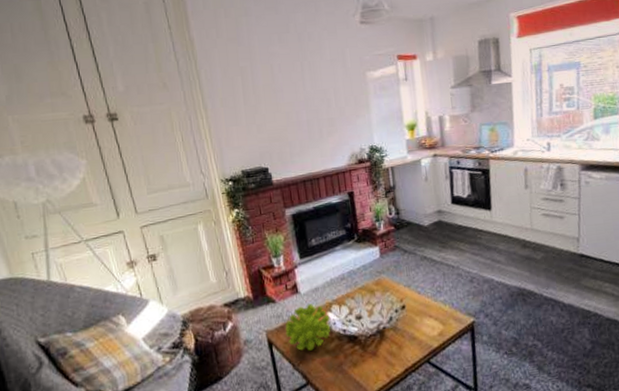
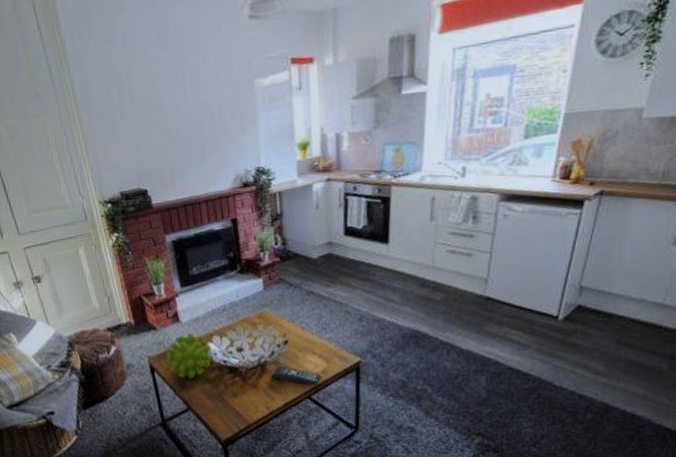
remote control: none [390,331,439,349] -> present [271,366,322,385]

